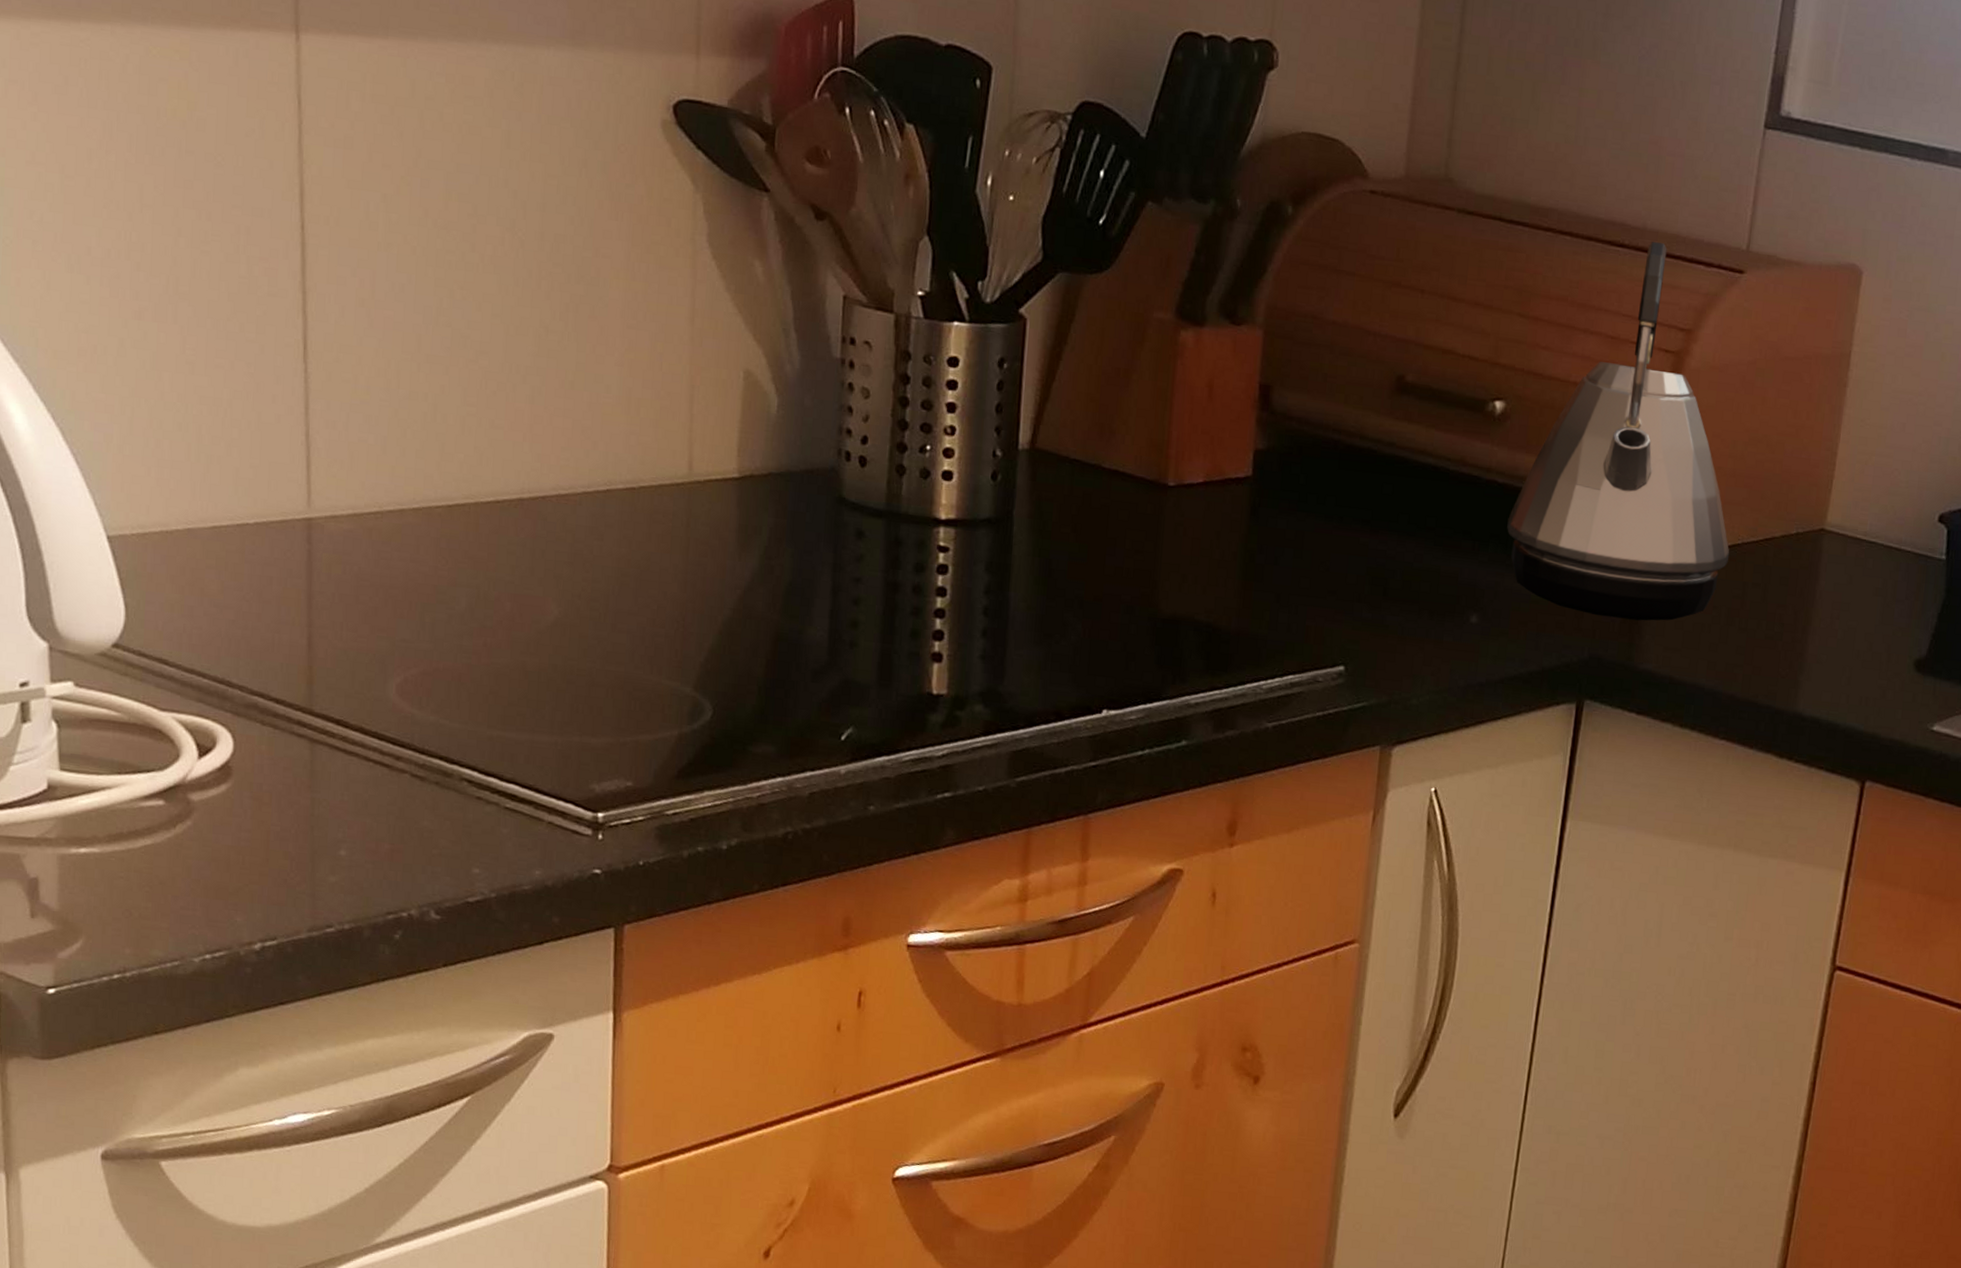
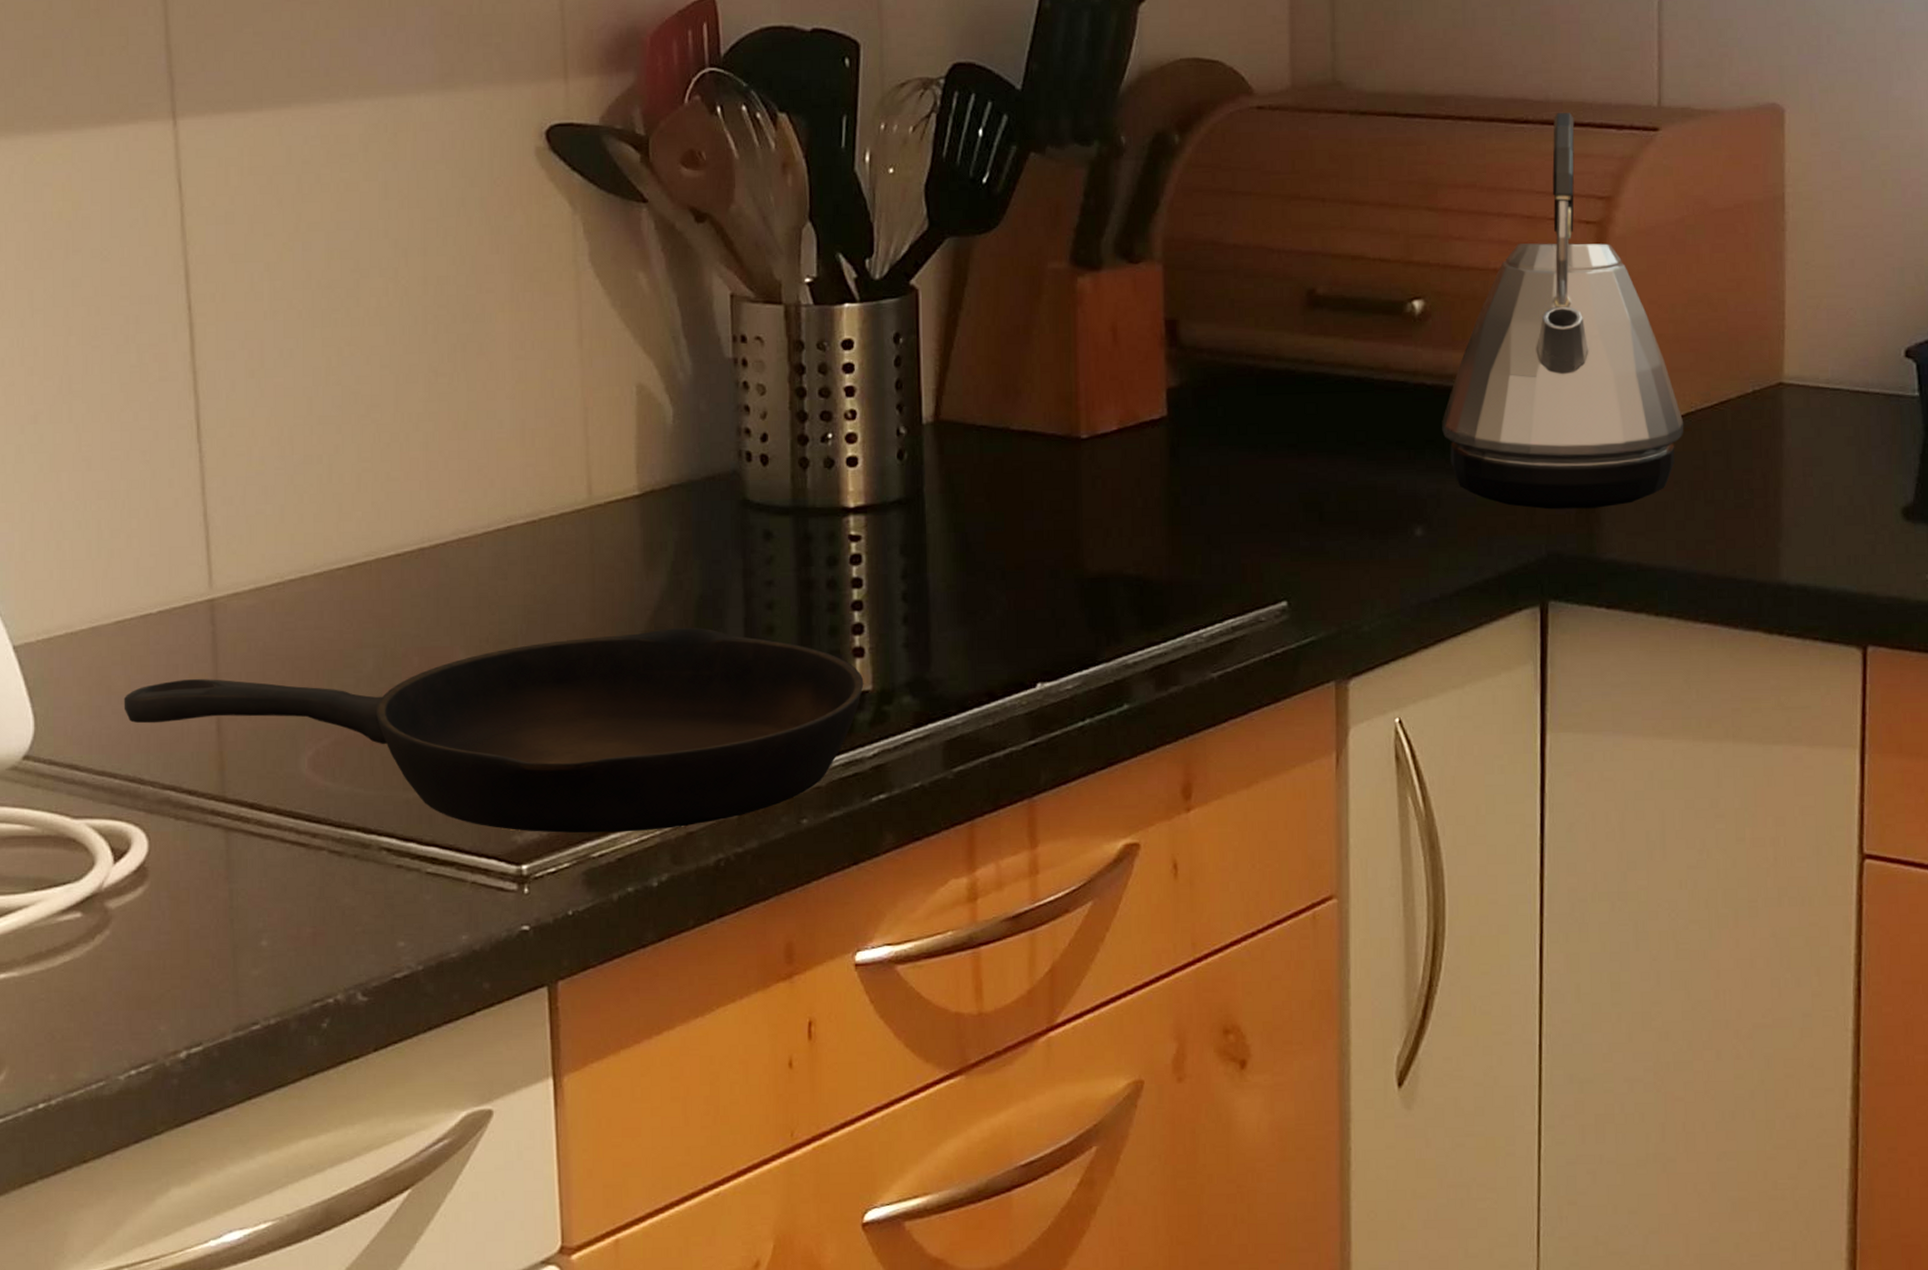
frying pan: none [215,591,940,798] -> present [123,628,864,833]

